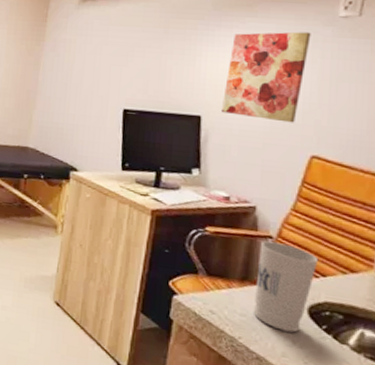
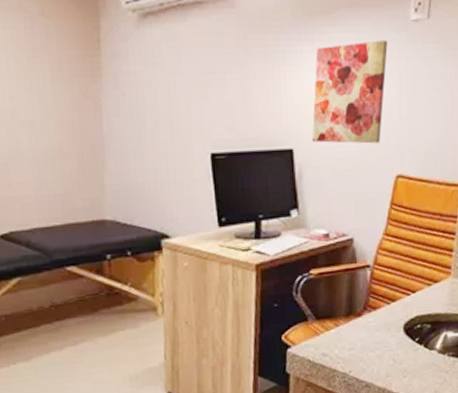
cup: present [253,241,319,333] -> none [359,269,409,354]

